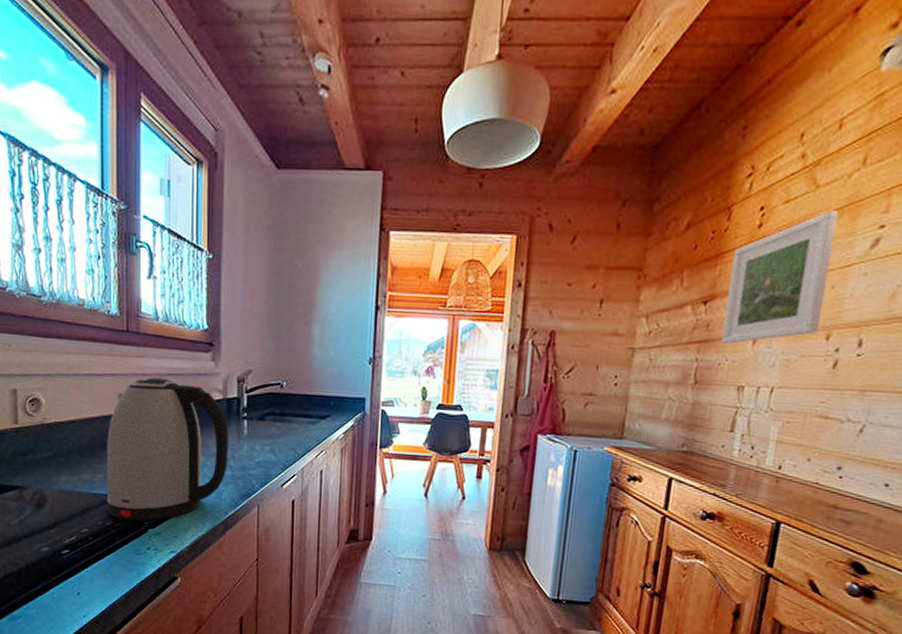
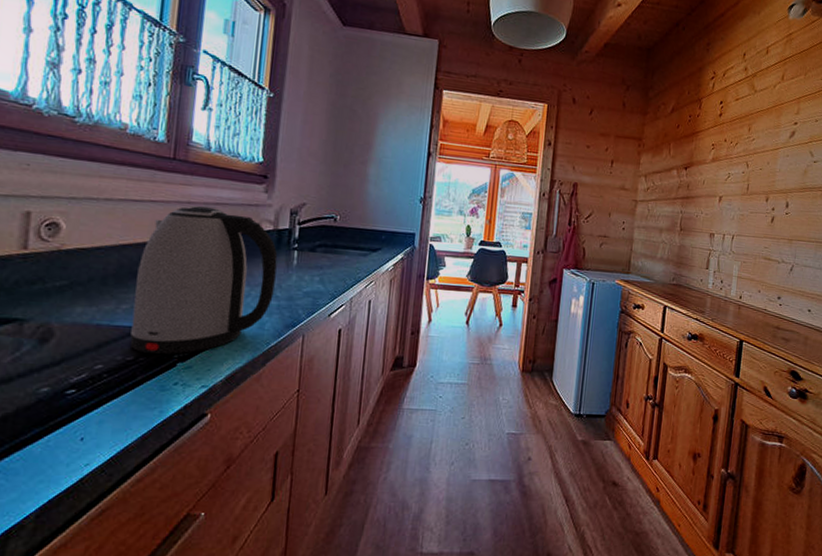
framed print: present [721,211,839,344] -> none [698,109,770,201]

